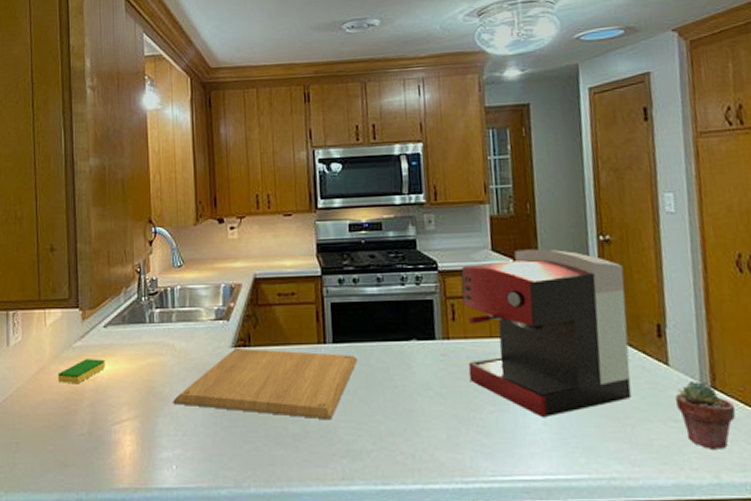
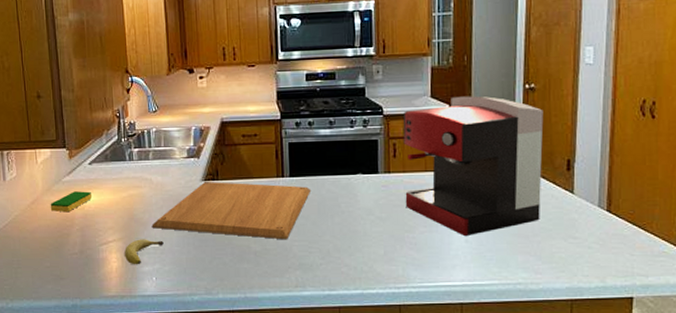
fruit: none [141,417,186,450] -> present [124,239,164,265]
potted succulent: present [674,382,736,450] -> none [575,206,625,260]

